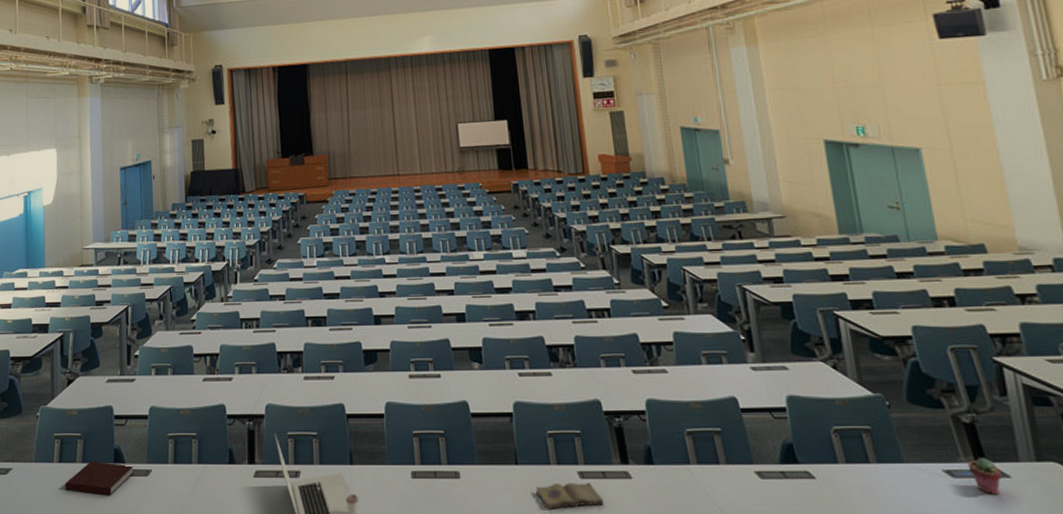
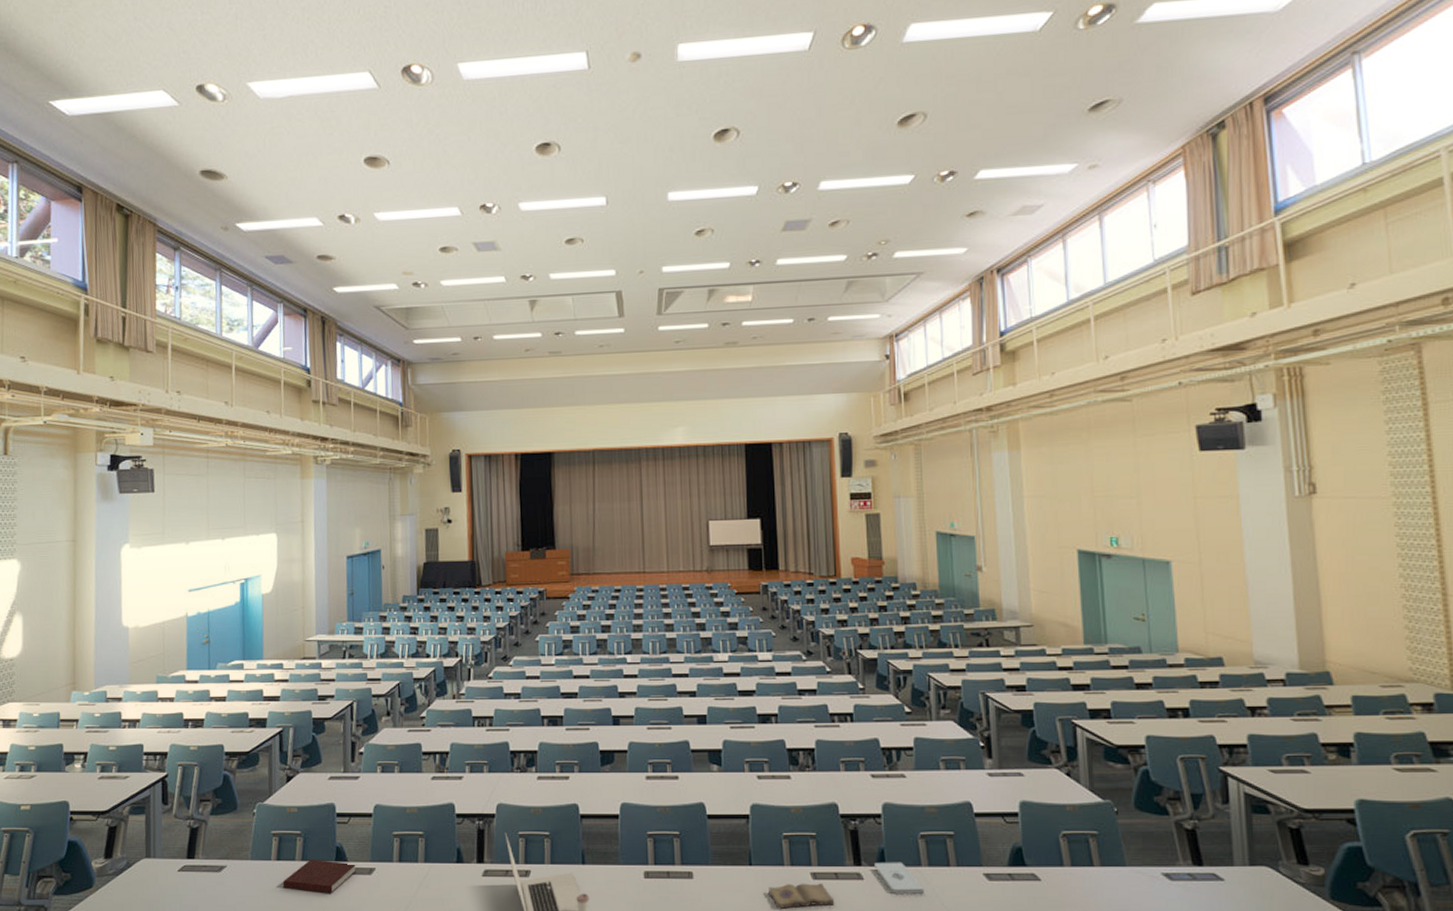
notepad: none [642,460,695,494] -> present [874,862,924,895]
potted succulent: present [967,458,1003,494] -> none [1185,862,1217,896]

